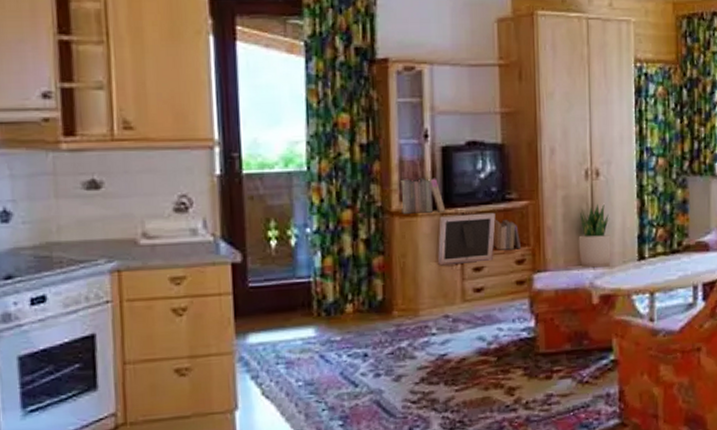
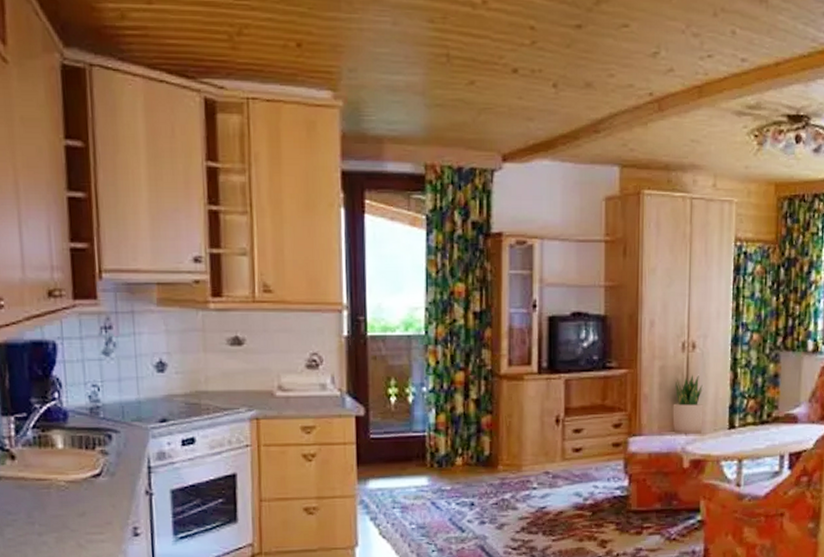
books: present [400,178,445,214] -> none [509,345,549,378]
picture frame: present [437,212,496,266] -> none [540,379,596,427]
books: present [492,219,521,250] -> none [592,385,618,414]

